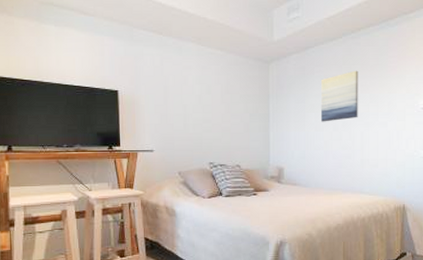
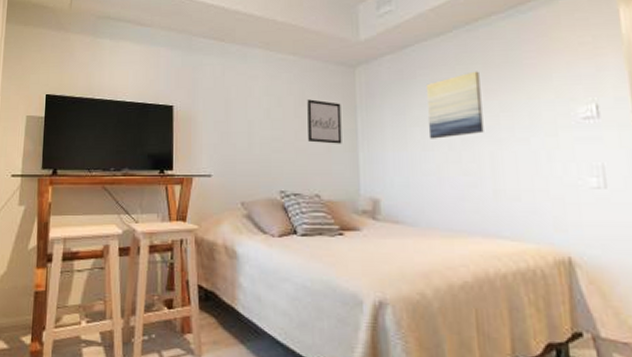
wall art: none [231,88,258,125] -> present [307,99,342,144]

